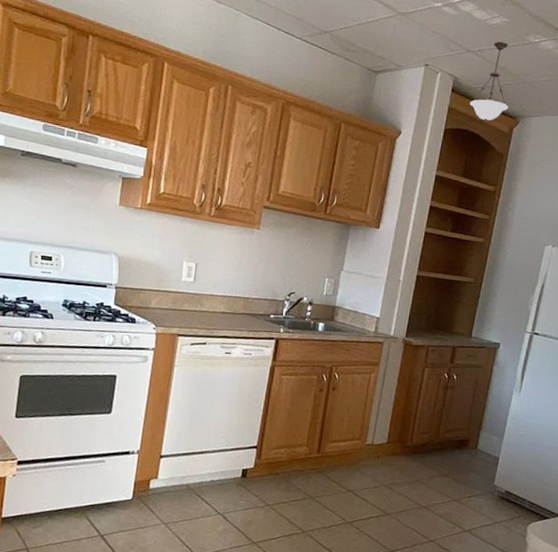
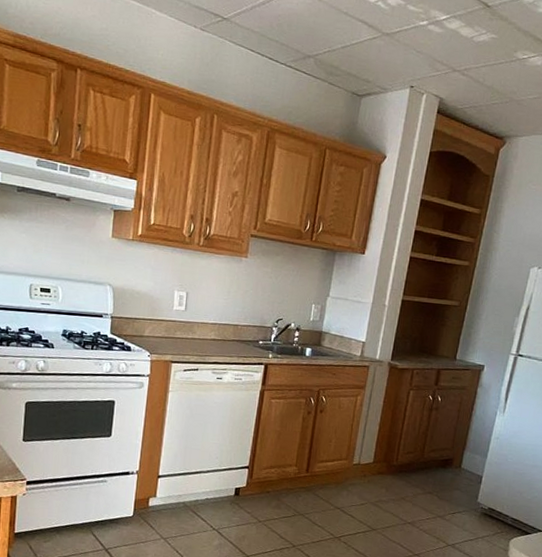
pendant light: present [469,41,509,121] -> none [455,59,496,143]

